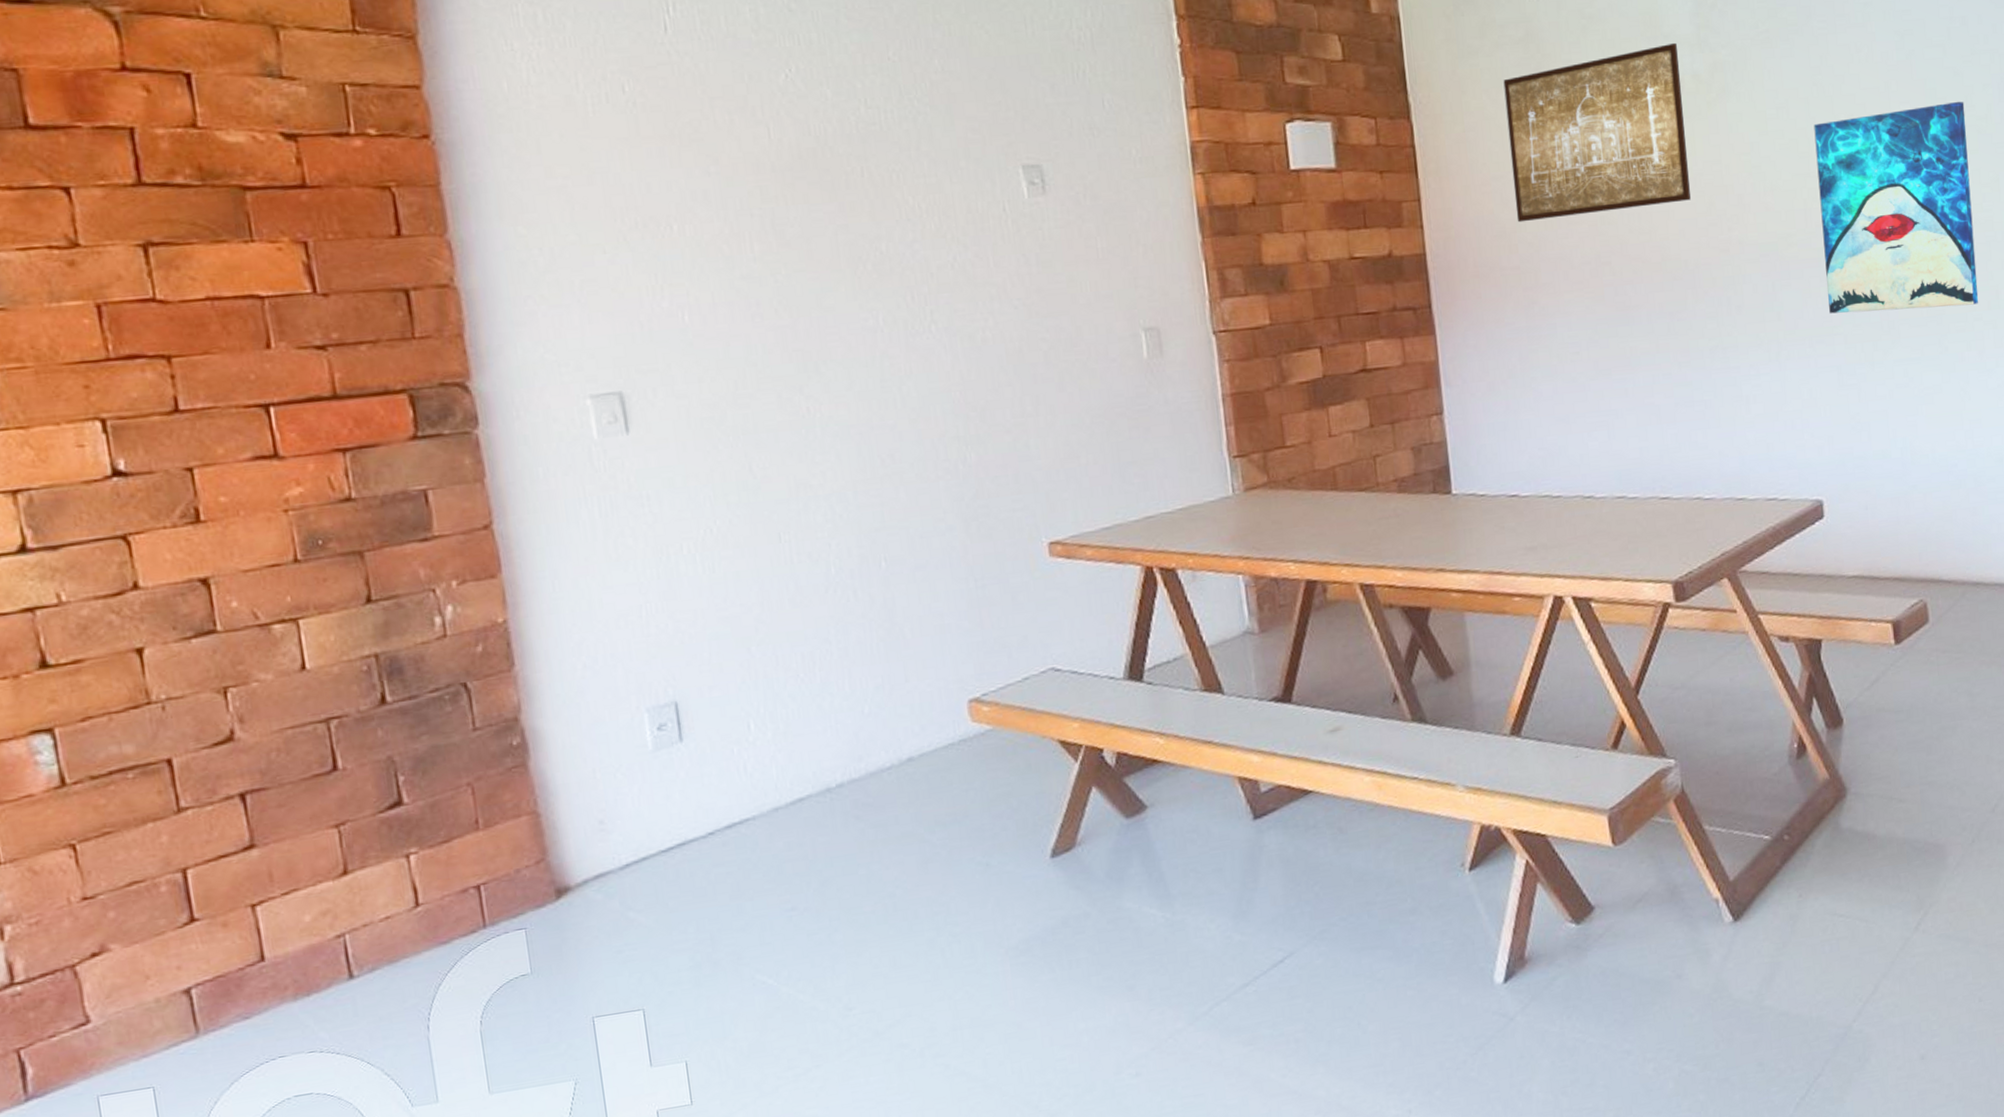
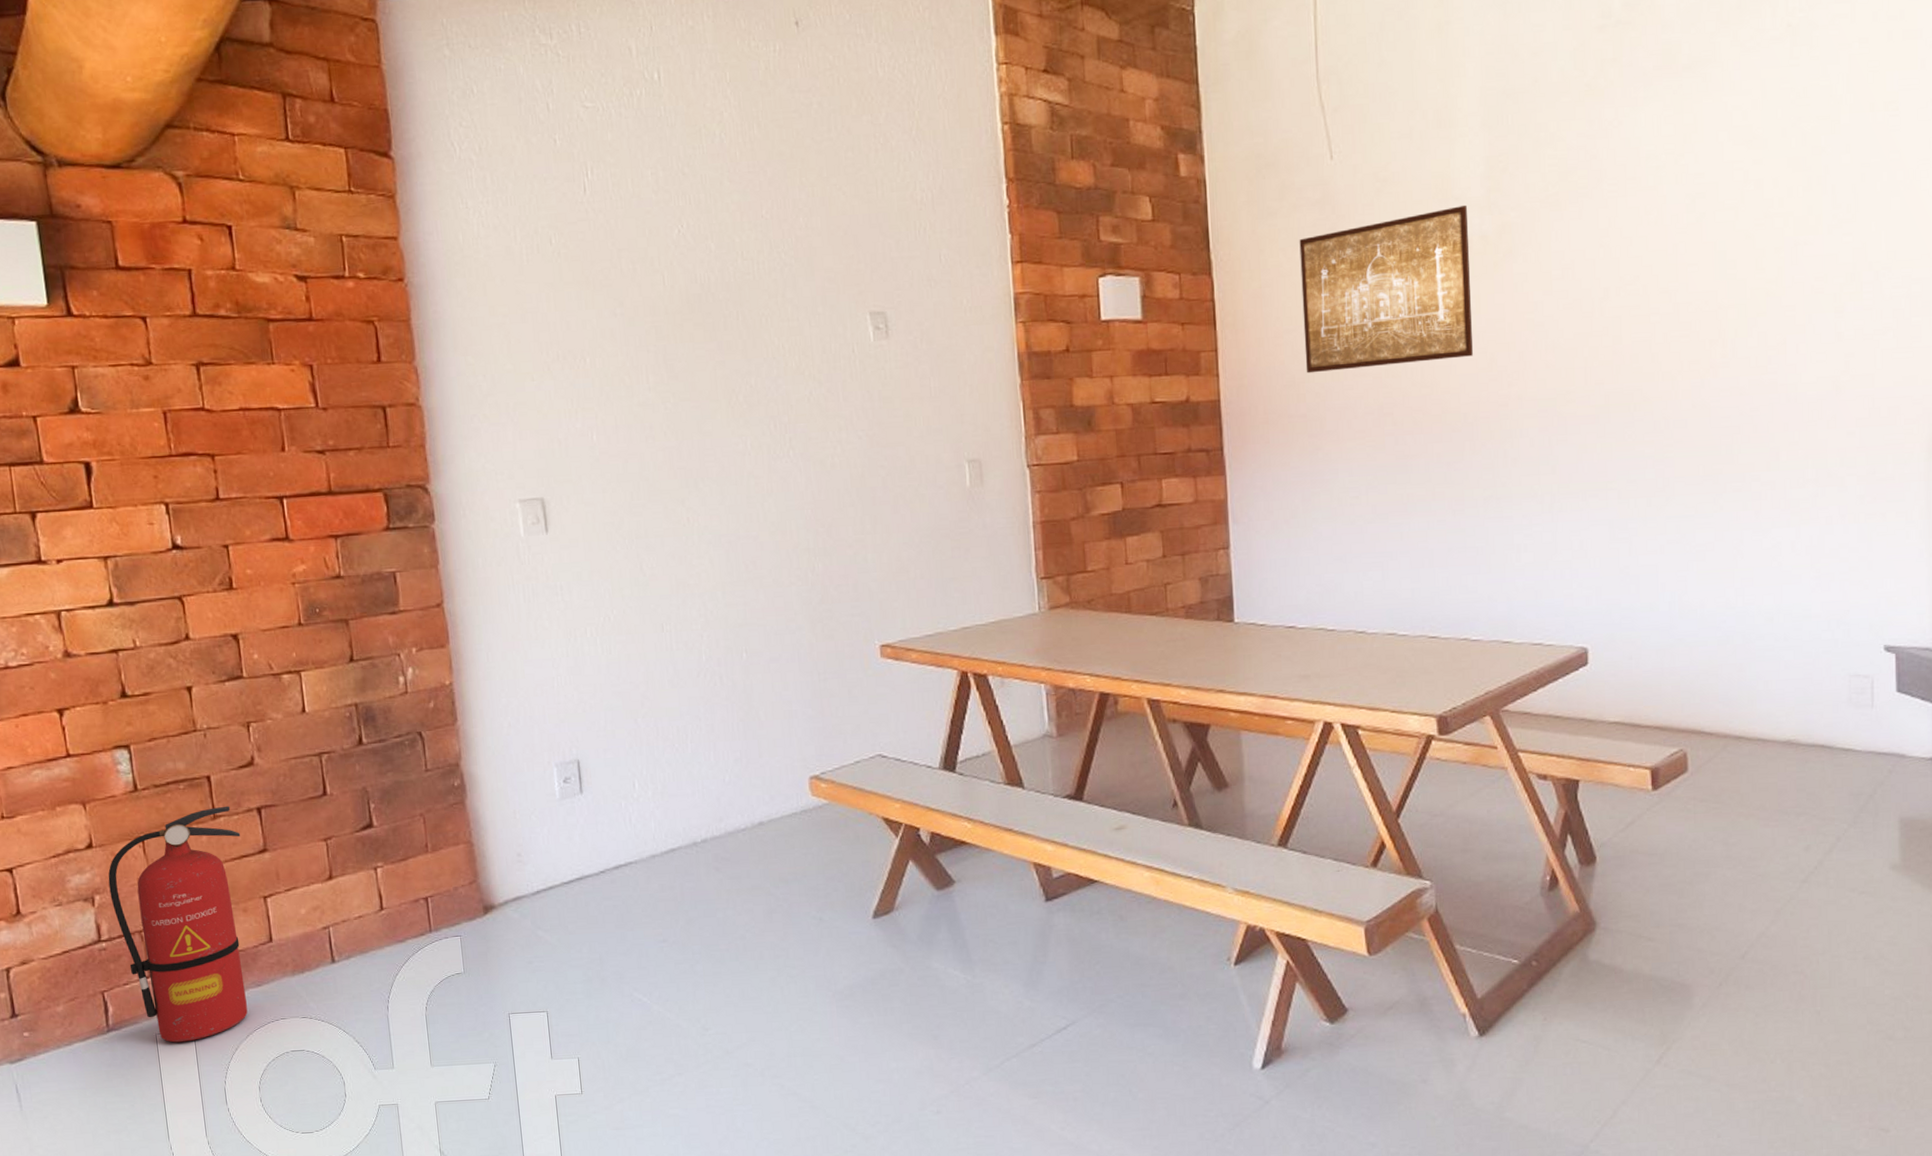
fire extinguisher: none [23,794,231,1105] -> present [108,806,248,1043]
wall art: present [1813,101,1979,314] -> none [1598,264,1758,469]

